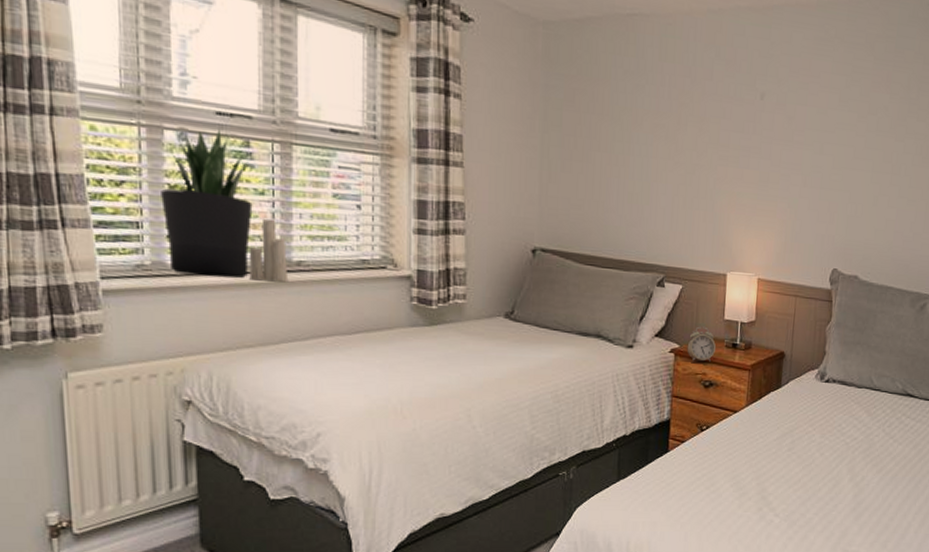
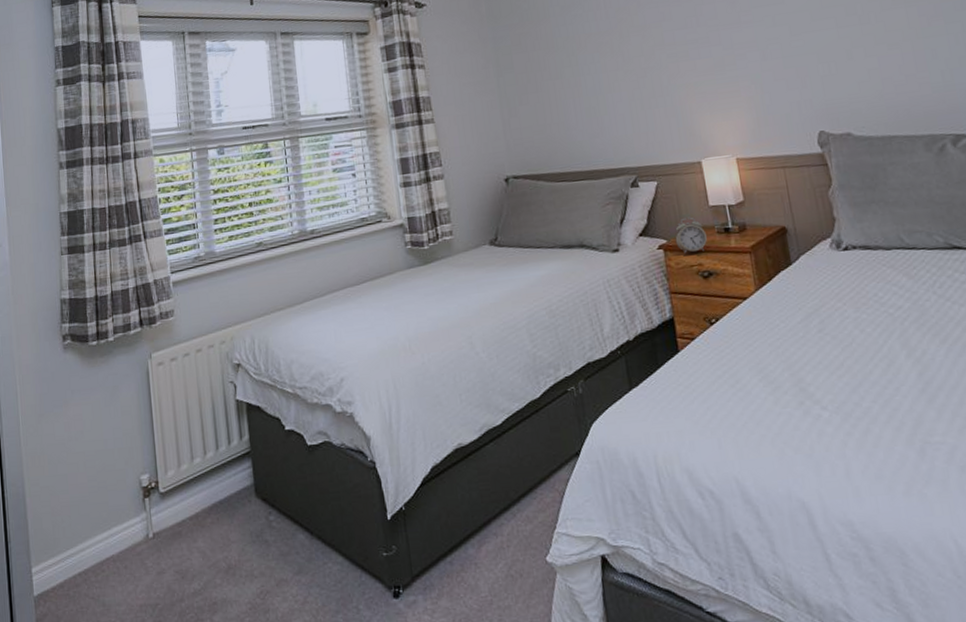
planter: present [161,129,253,279] -> none [208,139,274,259]
candle: present [249,210,289,283] -> none [273,194,306,253]

